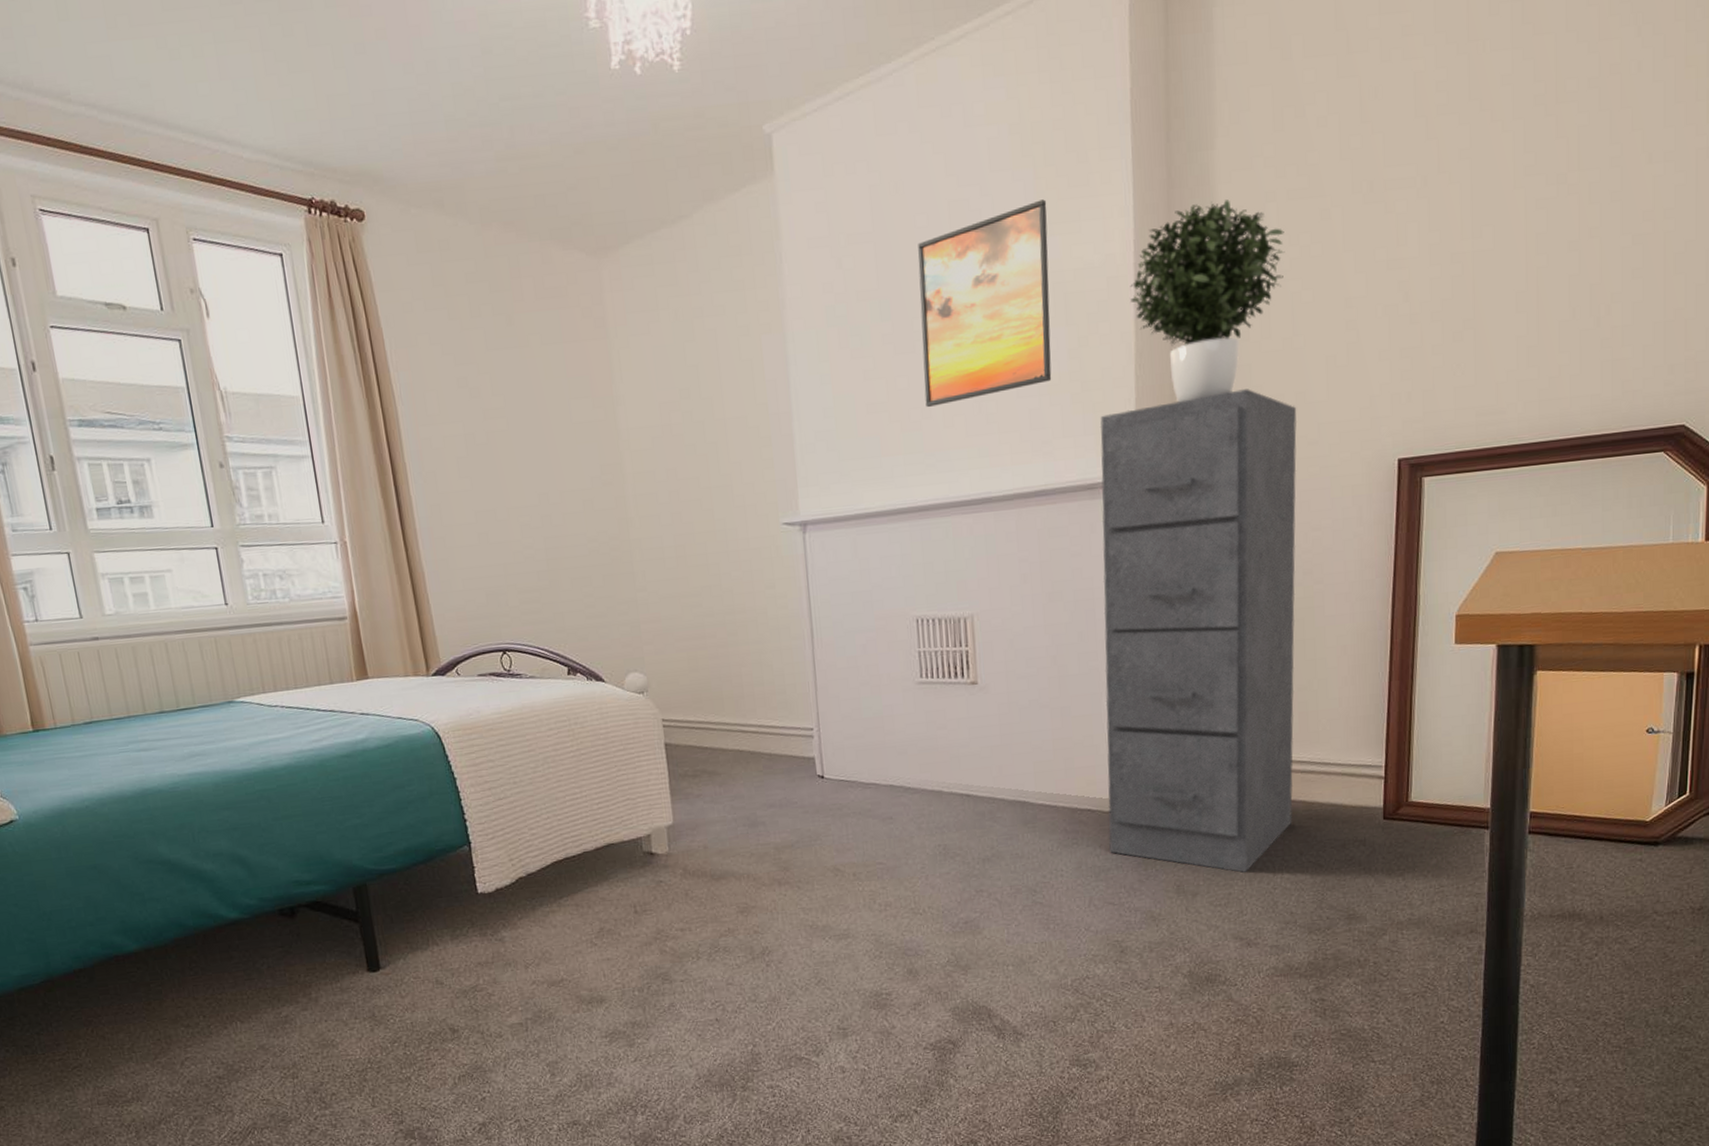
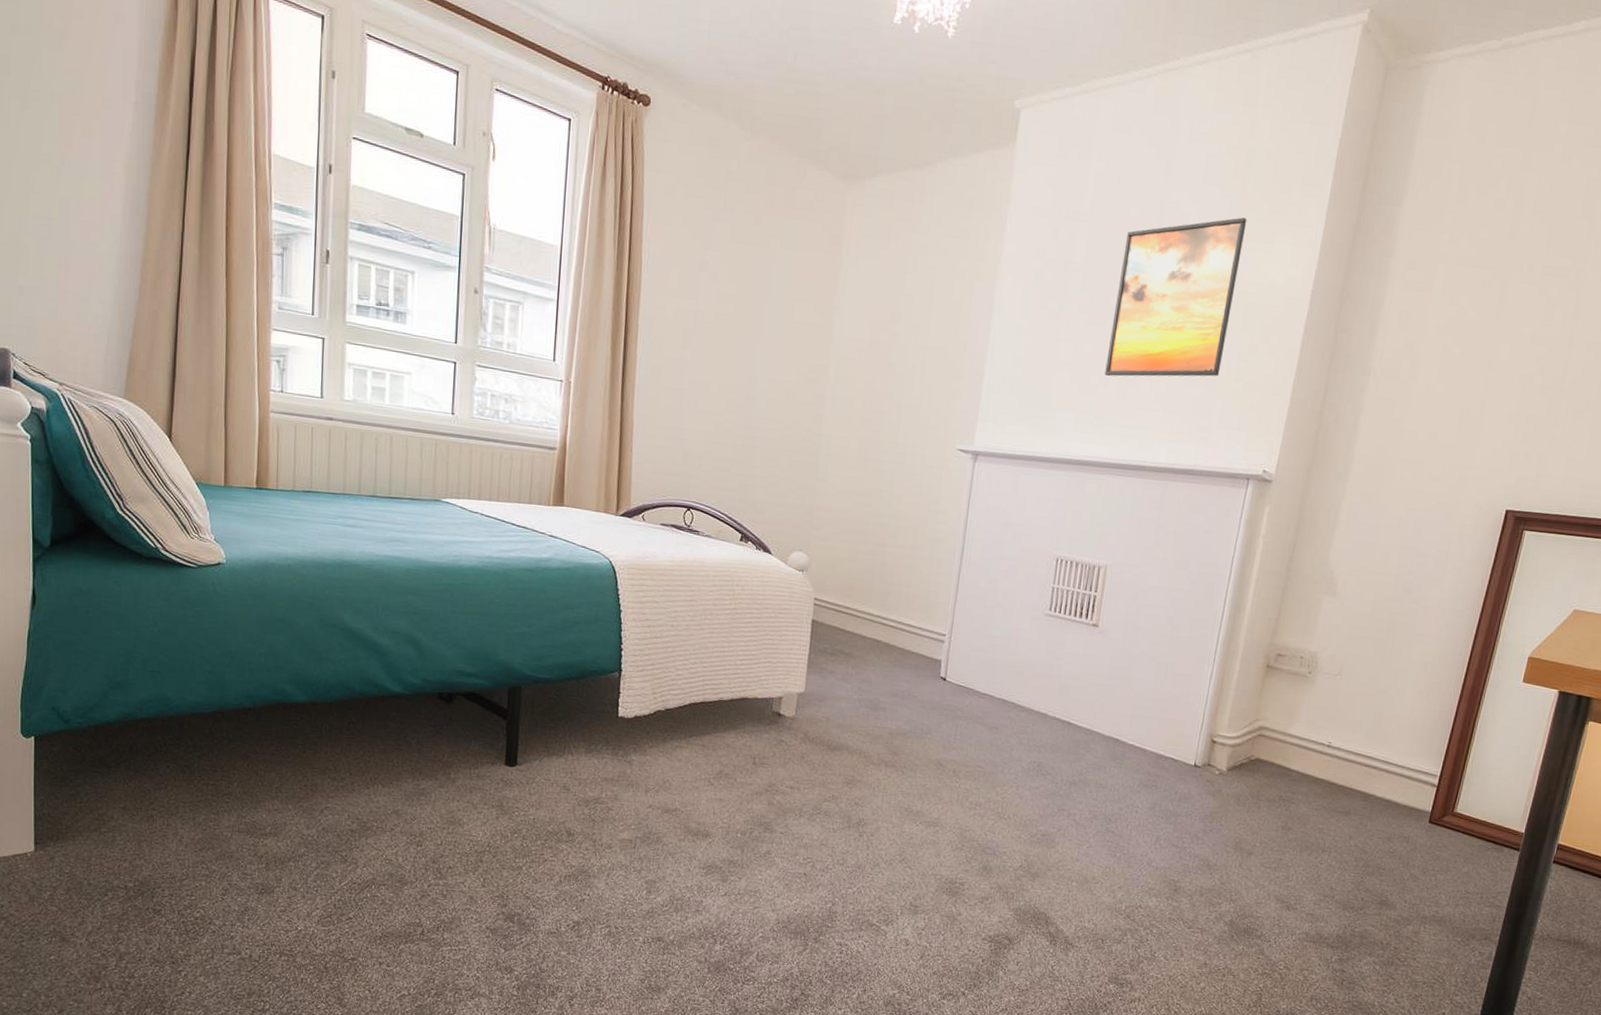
filing cabinet: present [1099,389,1297,874] -> none [1183,416,1427,844]
potted plant: present [1130,200,1285,403] -> none [1302,251,1448,421]

